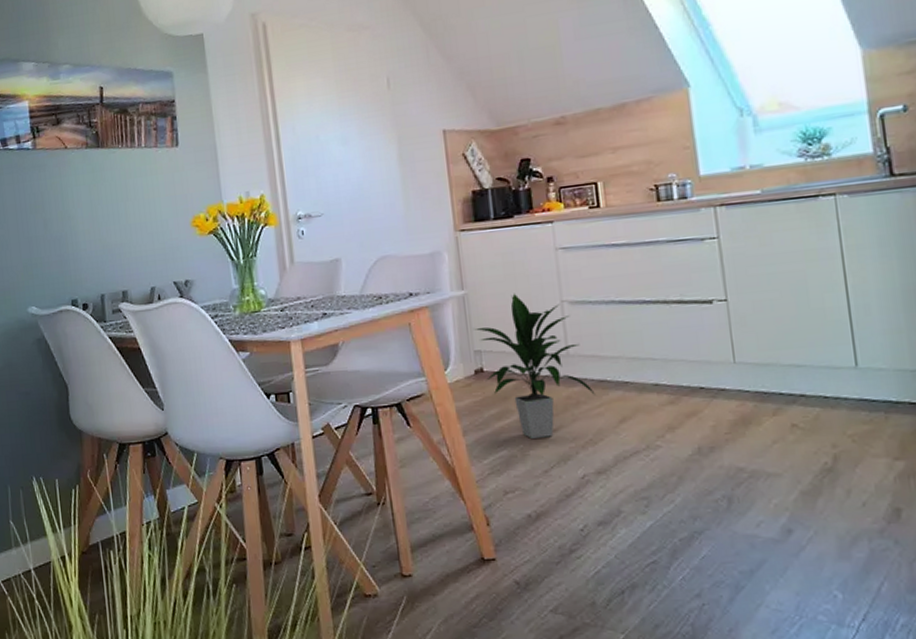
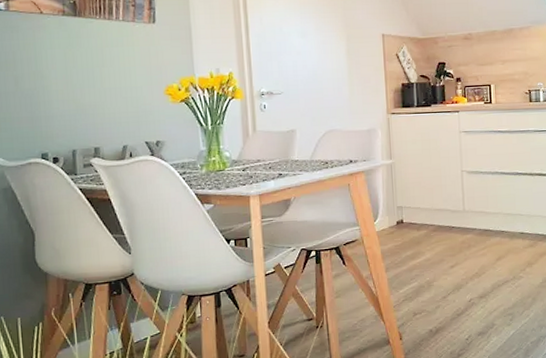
indoor plant: present [473,293,596,439] -> none [397,163,482,273]

